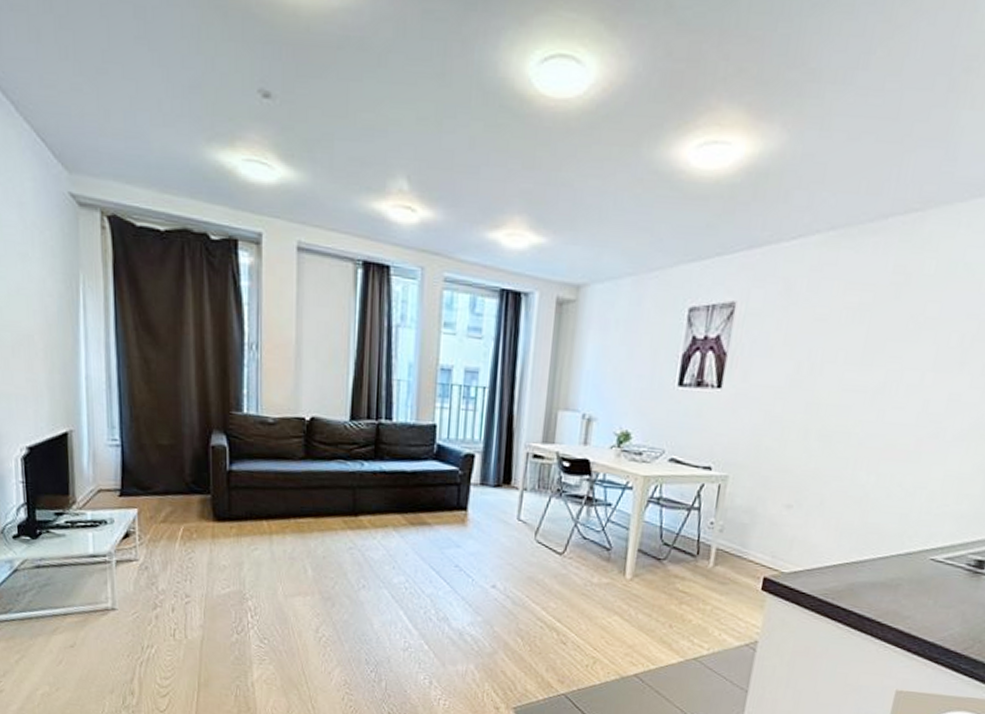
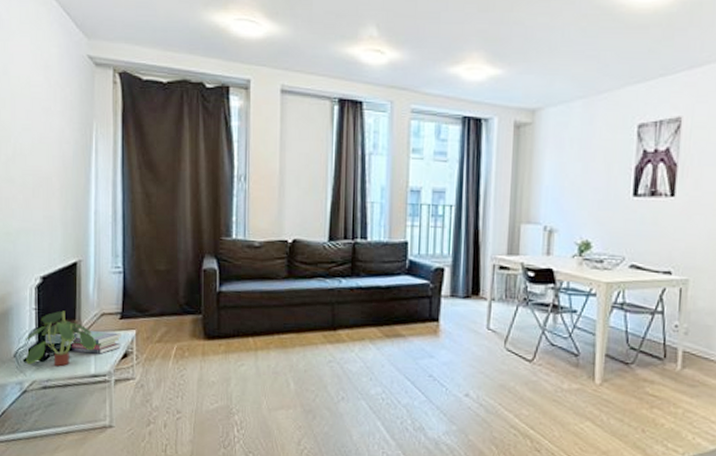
plant: none [12,485,93,545] -> present [25,310,96,367]
books: none [57,507,122,533] -> present [64,331,121,354]

